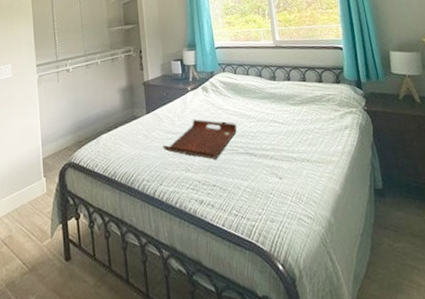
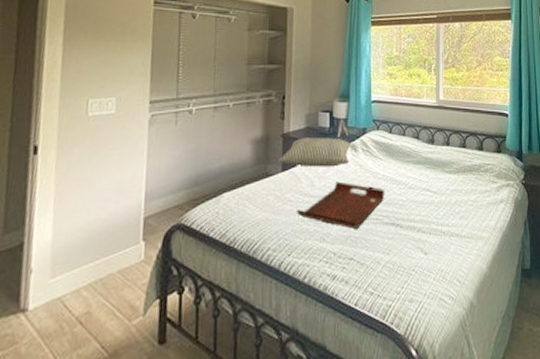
pillow: none [142,82,203,109] -> present [278,137,352,167]

